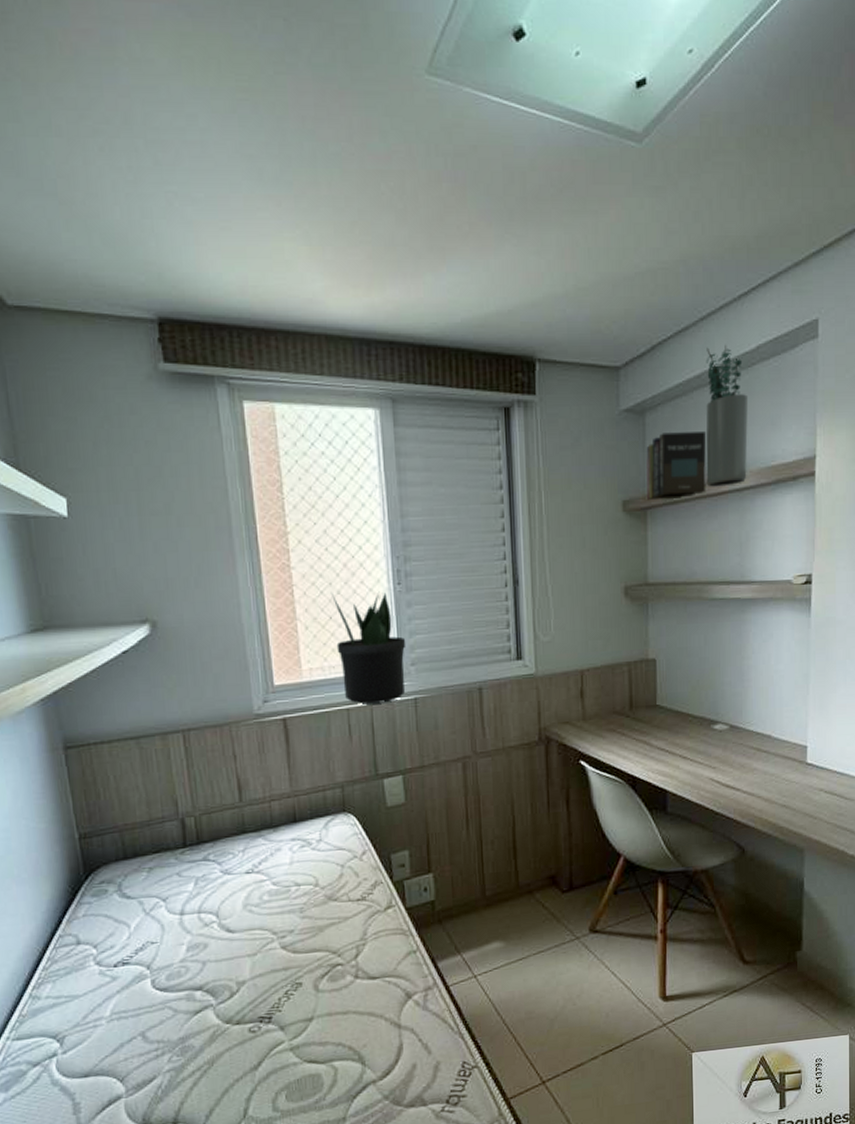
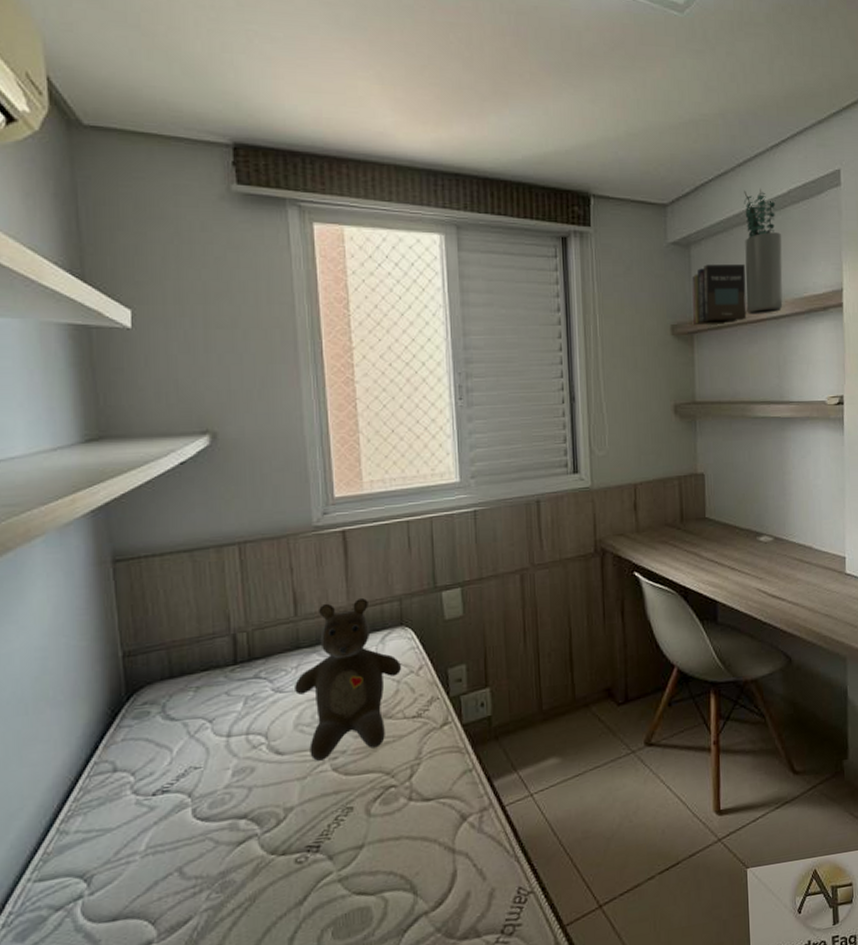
teddy bear: none [242,784,346,939] -> present [295,597,402,761]
planter: present [332,591,406,705] -> none [395,406,467,517]

